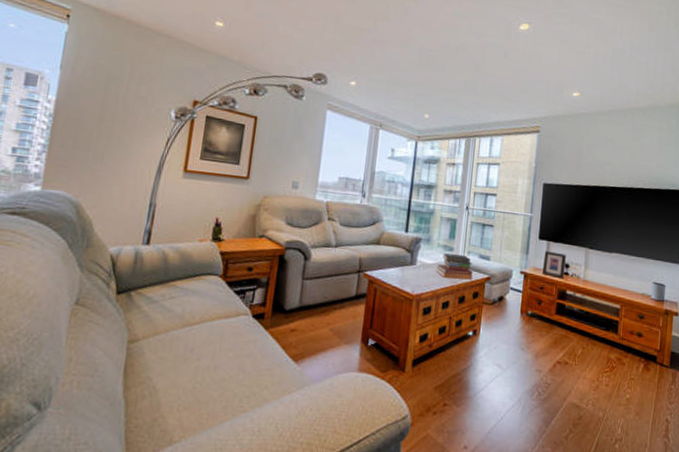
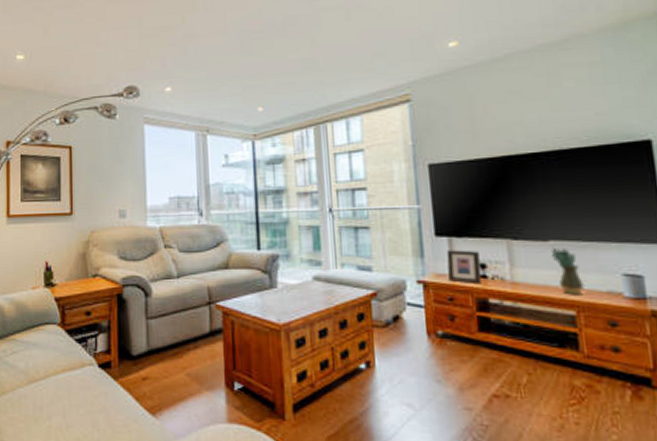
books: present [436,253,473,280] -> none [303,269,352,299]
vase: none [612,258,629,294] -> present [551,248,584,295]

